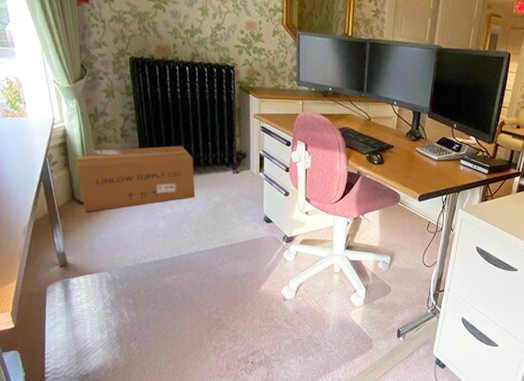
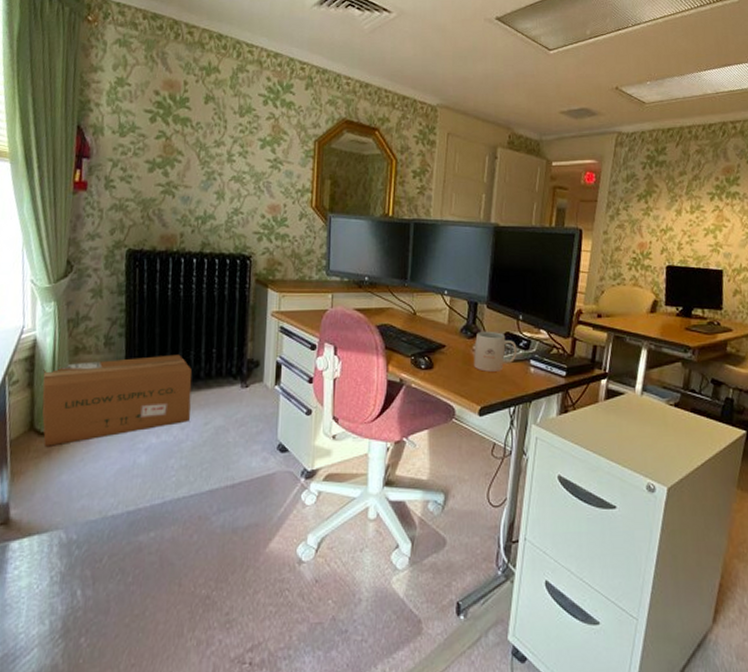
mug: none [416,135,451,168] -> present [474,331,517,372]

